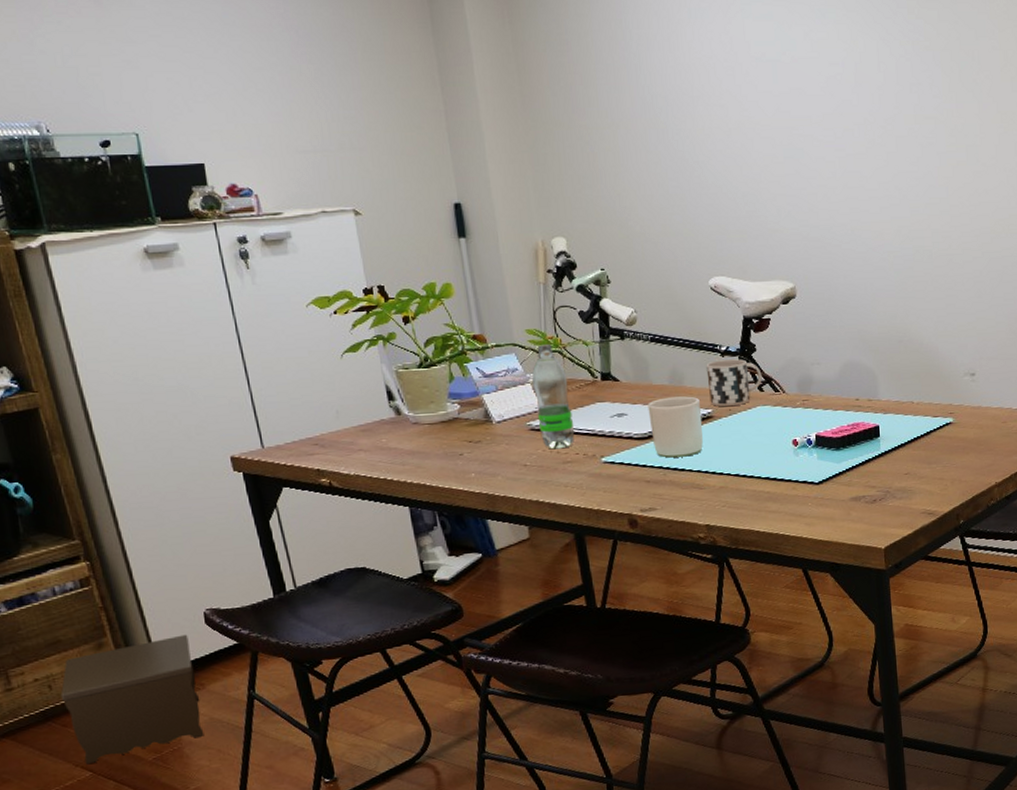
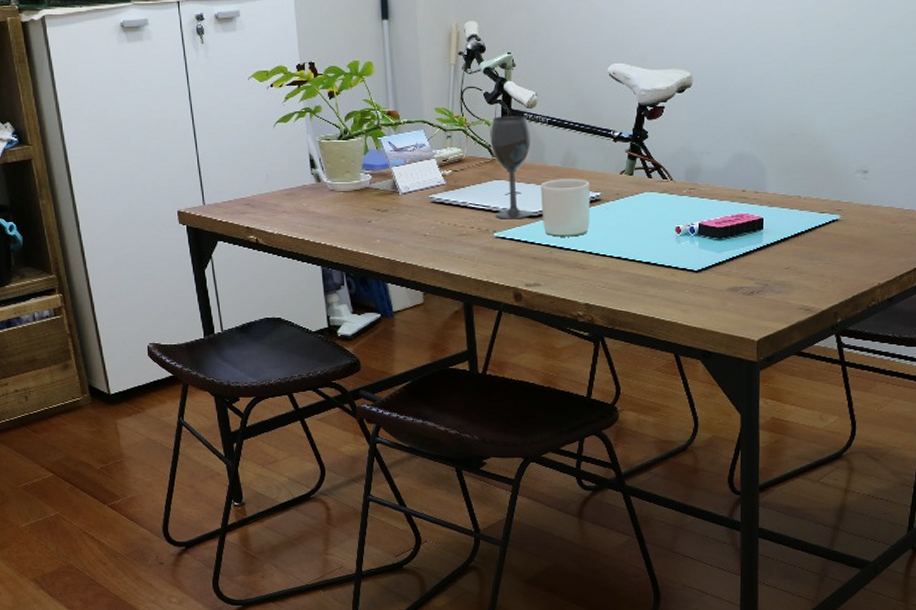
decorative box: present [60,634,204,765] -> none [34,364,141,467]
bottle: present [532,344,575,450] -> none [437,123,472,222]
wine glass: none [588,333,642,443] -> present [490,115,533,219]
cup: present [706,359,762,407] -> none [598,145,651,191]

